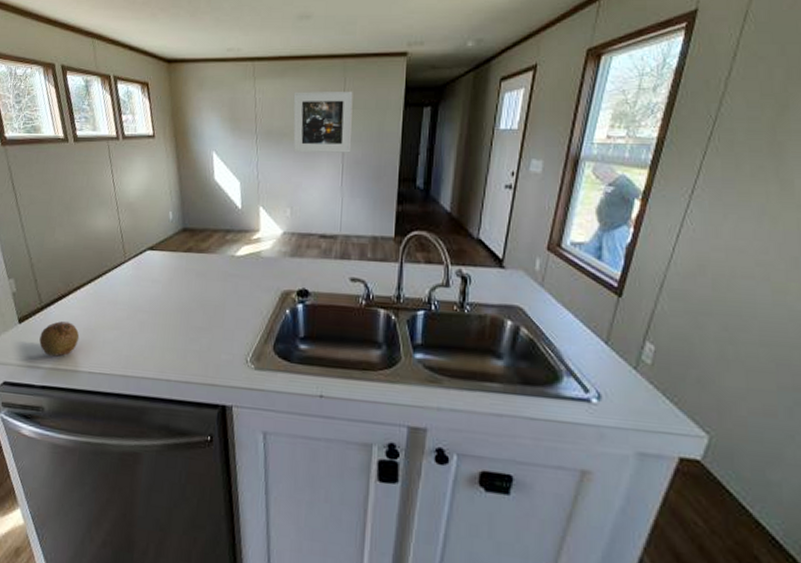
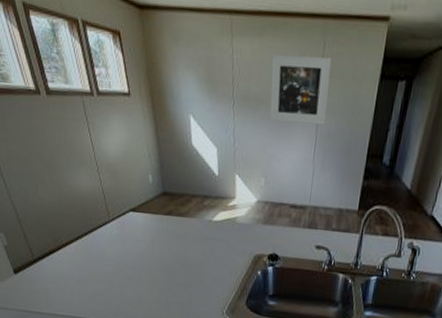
fruit: present [39,321,80,357] -> none [36,273,73,304]

